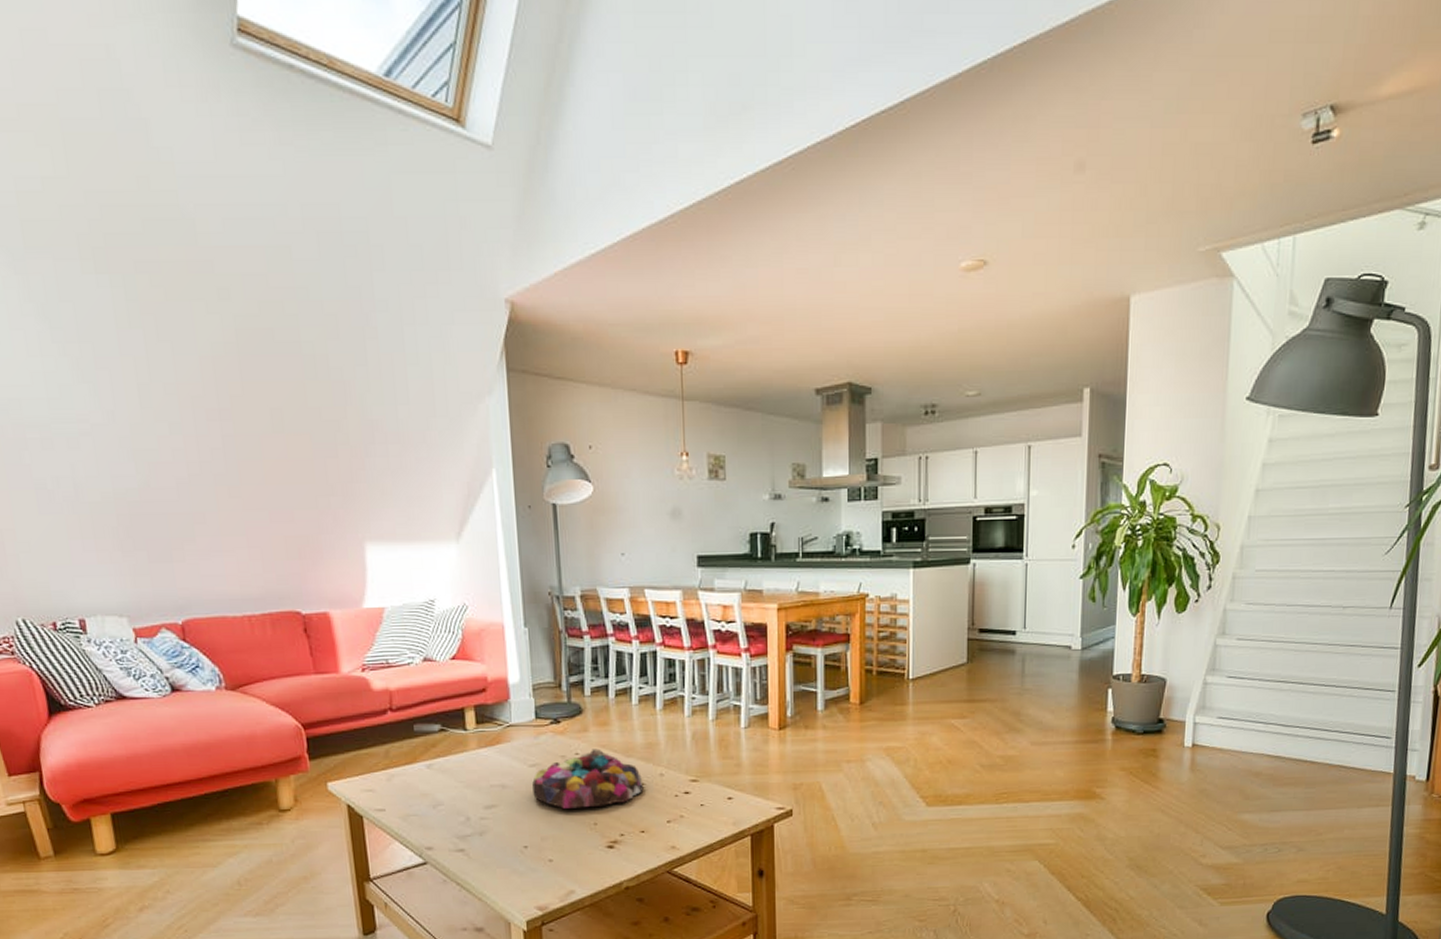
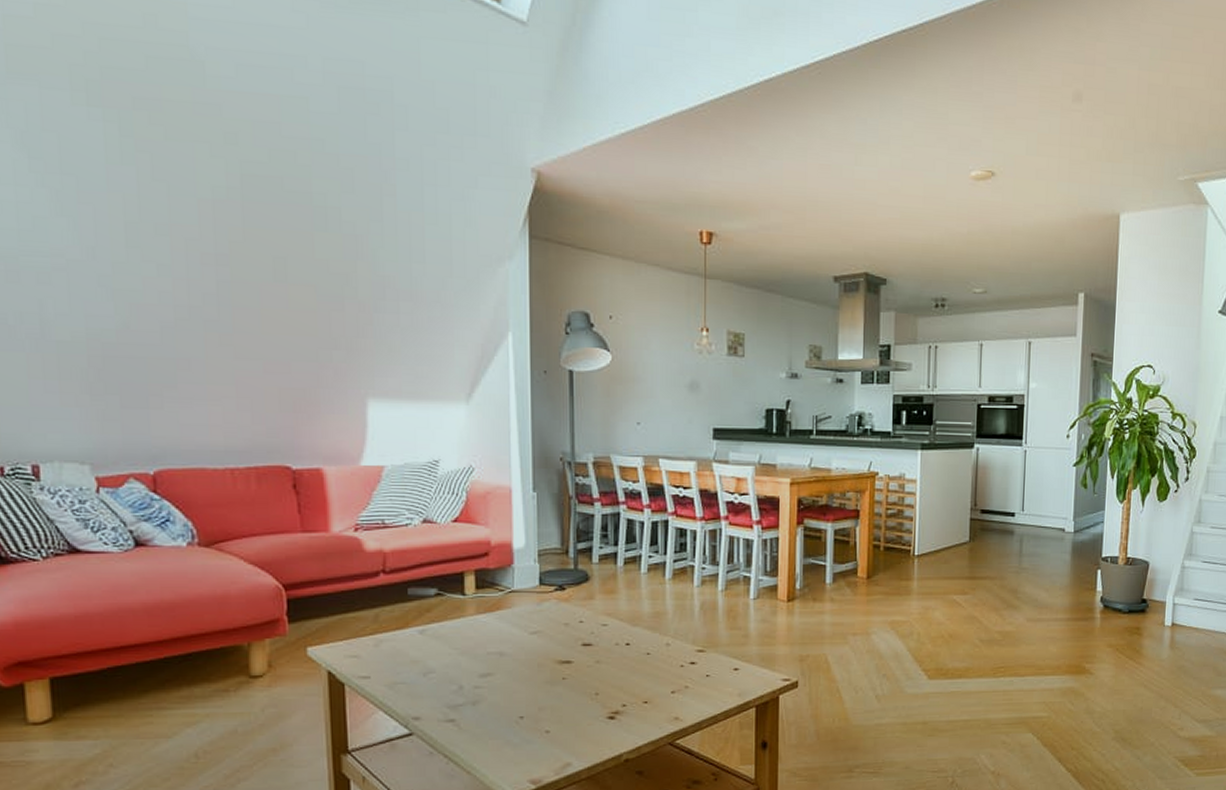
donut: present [532,749,644,809] -> none [532,617,649,678]

